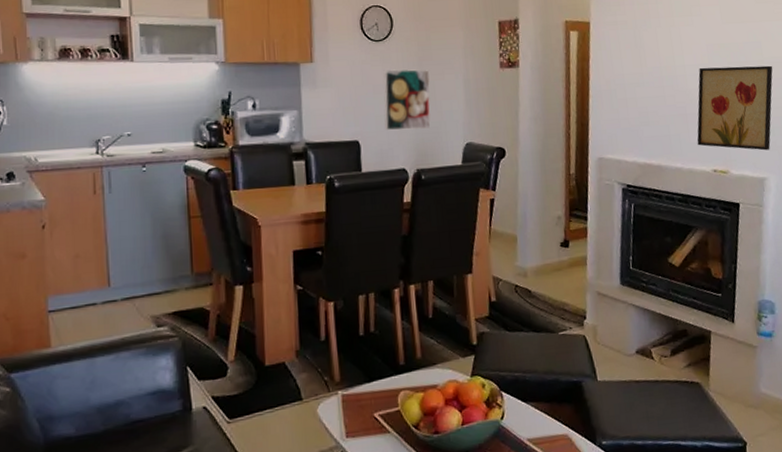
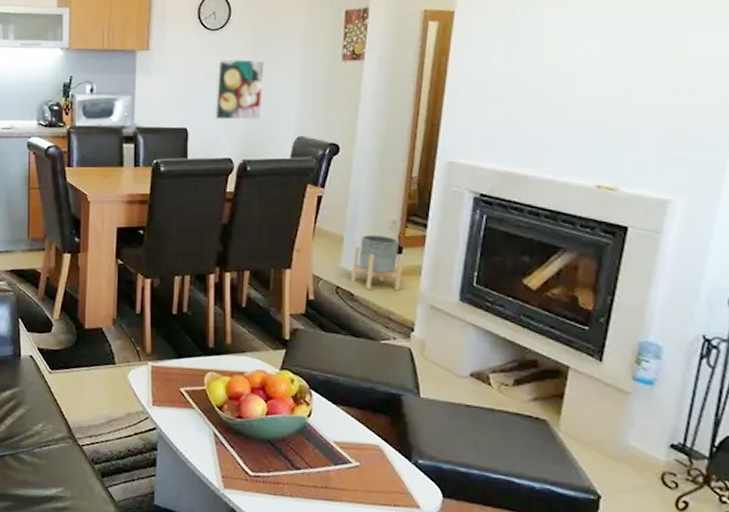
planter: none [527,231,571,286] -> present [351,234,405,291]
wall art: present [697,65,773,151] -> none [578,65,700,168]

